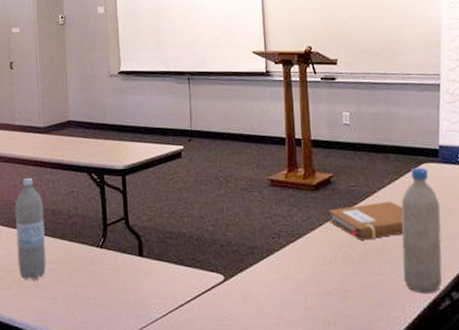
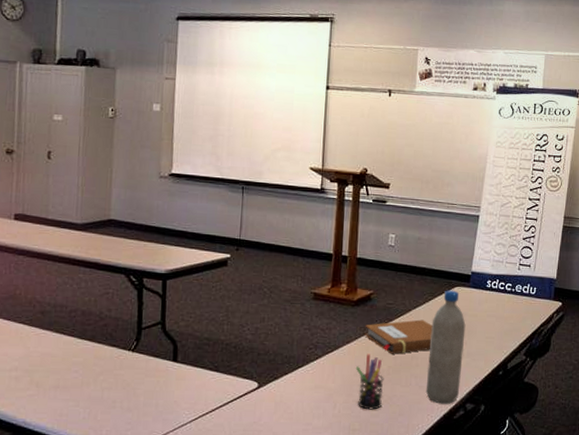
water bottle: present [14,177,46,280] -> none [38,275,73,382]
pen holder: none [323,241,357,302] -> present [355,353,384,410]

